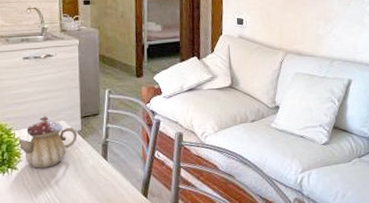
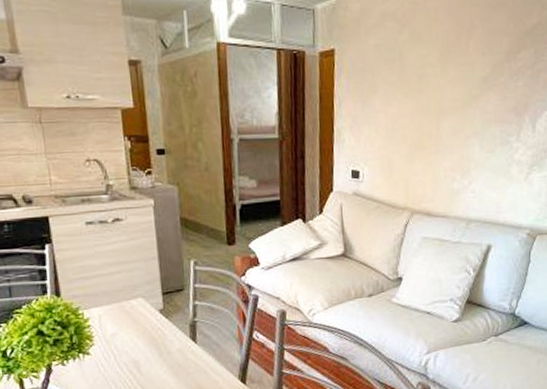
teapot: present [17,116,78,169] -> none [86,292,160,353]

